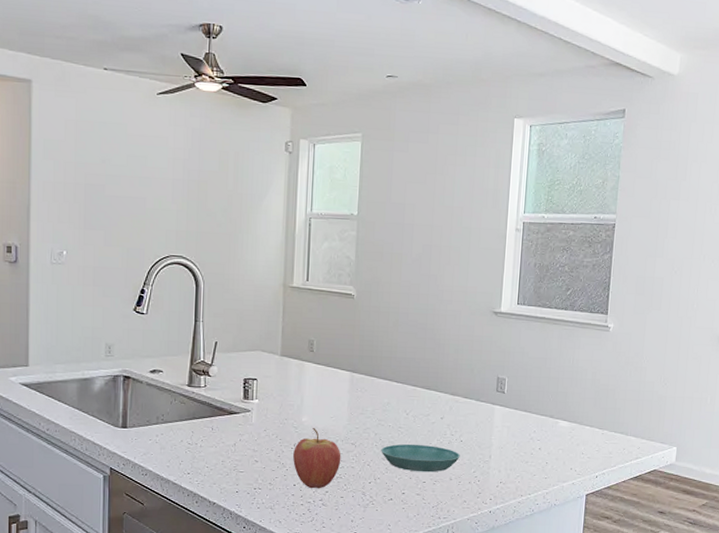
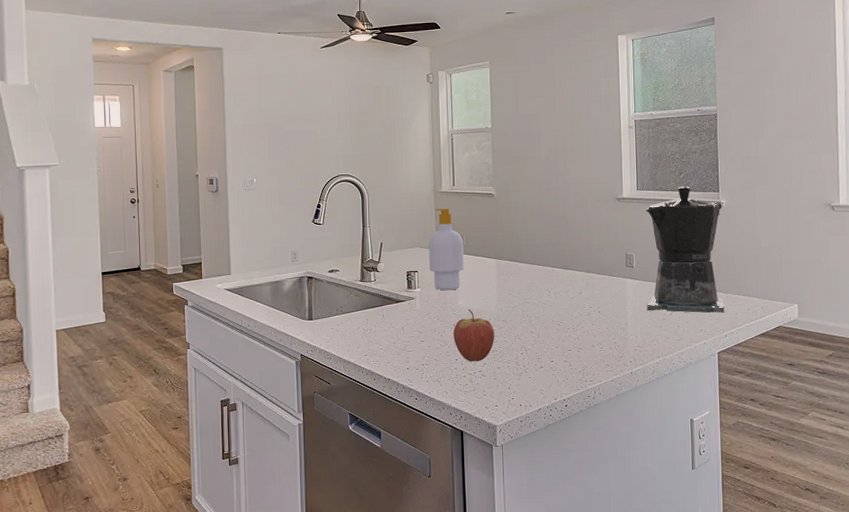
soap bottle: none [271,306,314,405] -> present [429,208,465,291]
saucer: present [381,444,460,473] -> none [529,317,600,342]
coffee maker: none [514,304,609,451] -> present [646,185,725,313]

